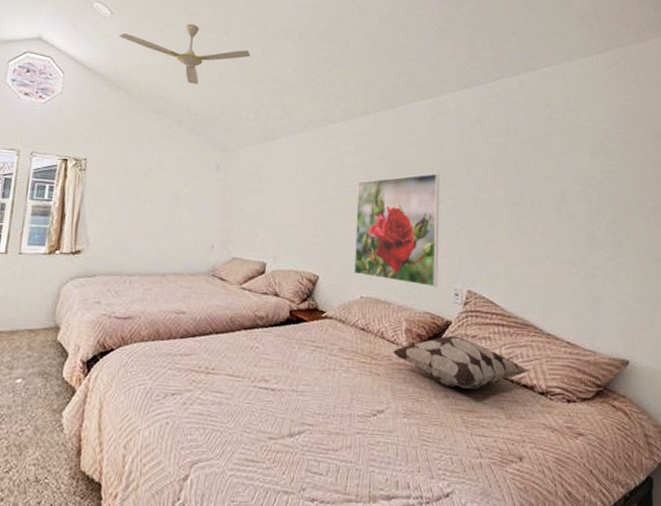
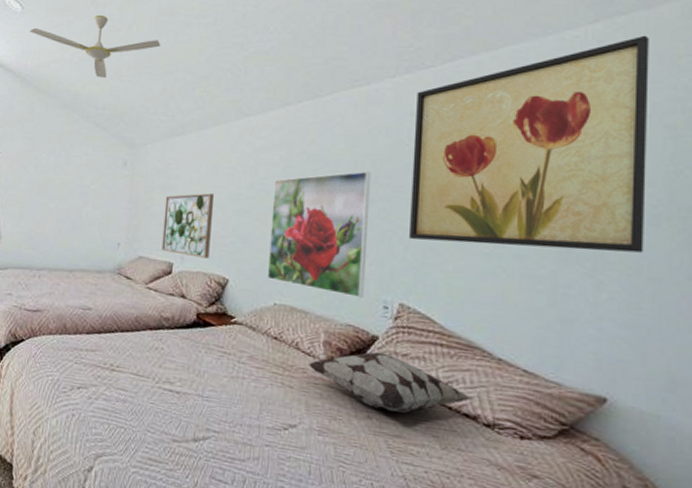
wall art: none [255,195,303,257] -> present [161,193,214,258]
wall art: none [473,64,648,238] -> present [409,35,649,253]

